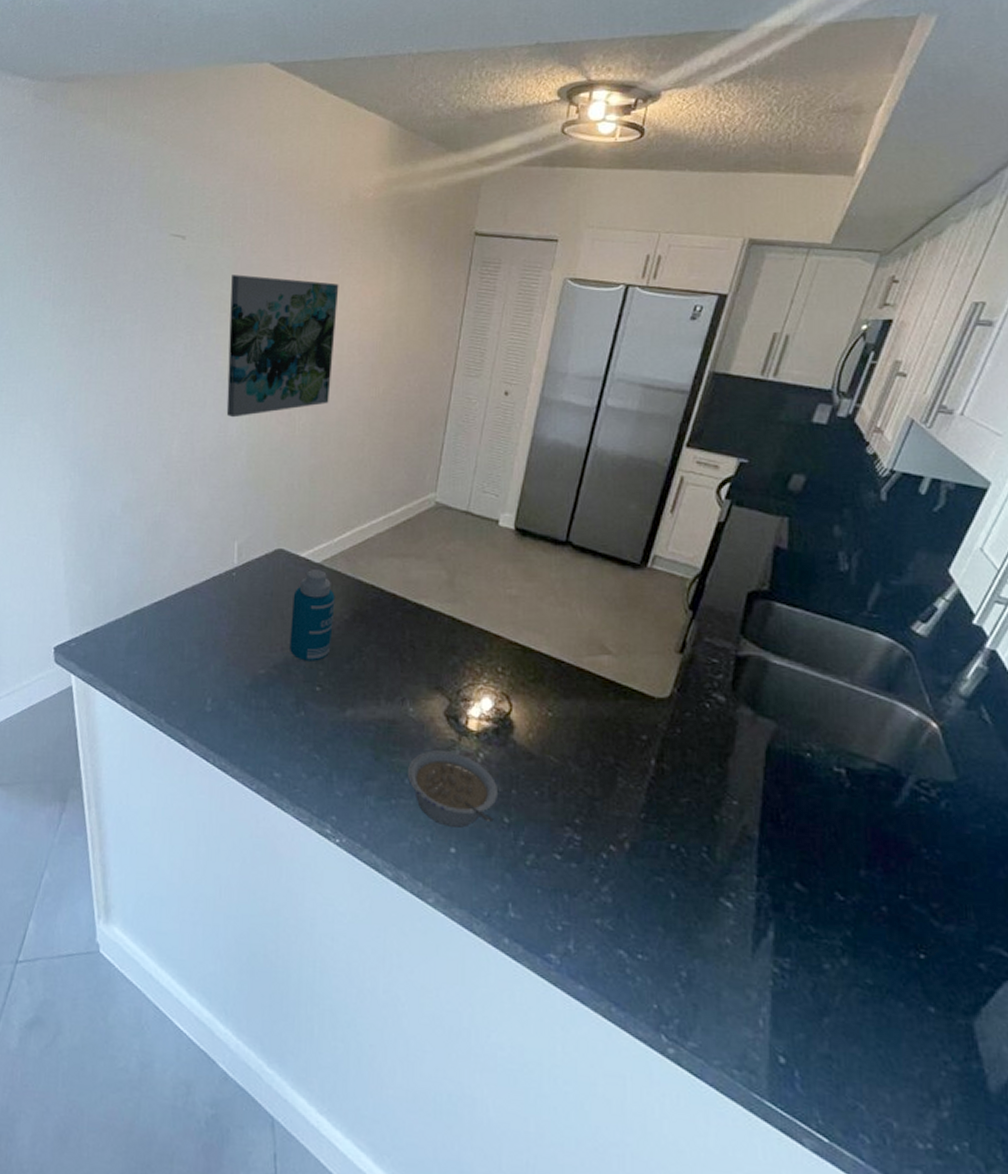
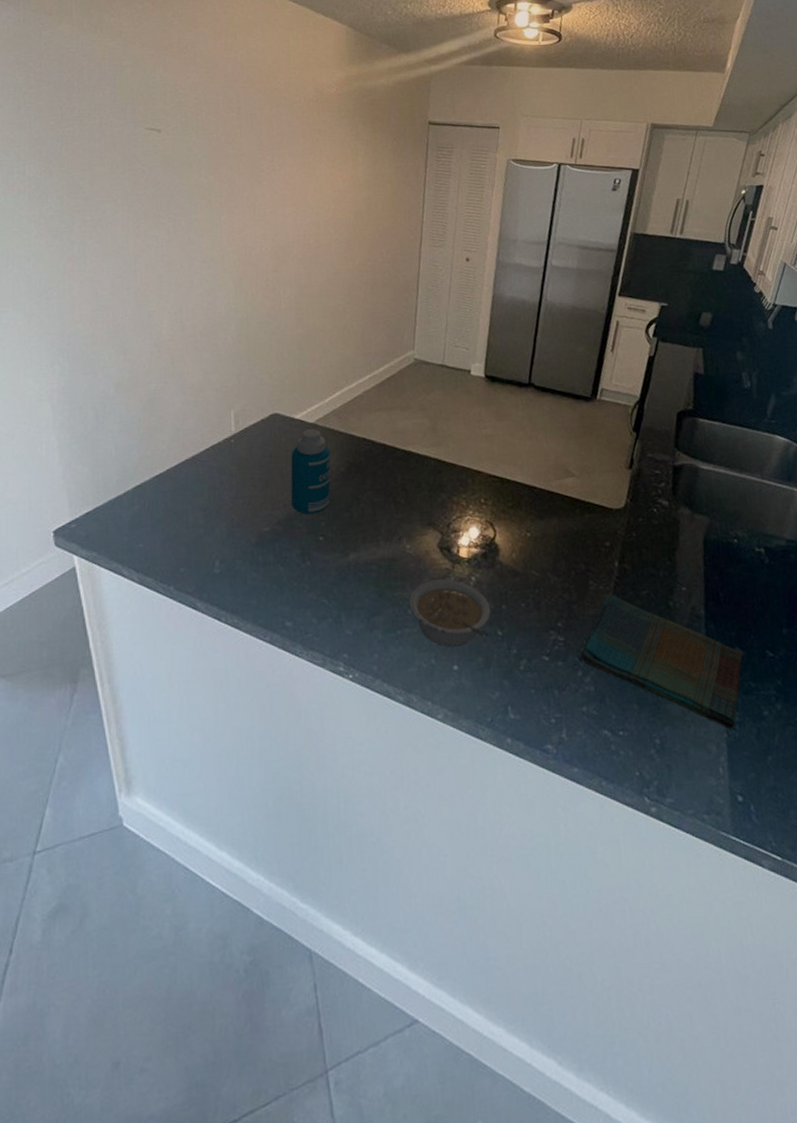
wall art: present [226,274,339,418] -> none [209,164,312,296]
dish towel: none [597,796,805,978] -> present [579,594,744,730]

